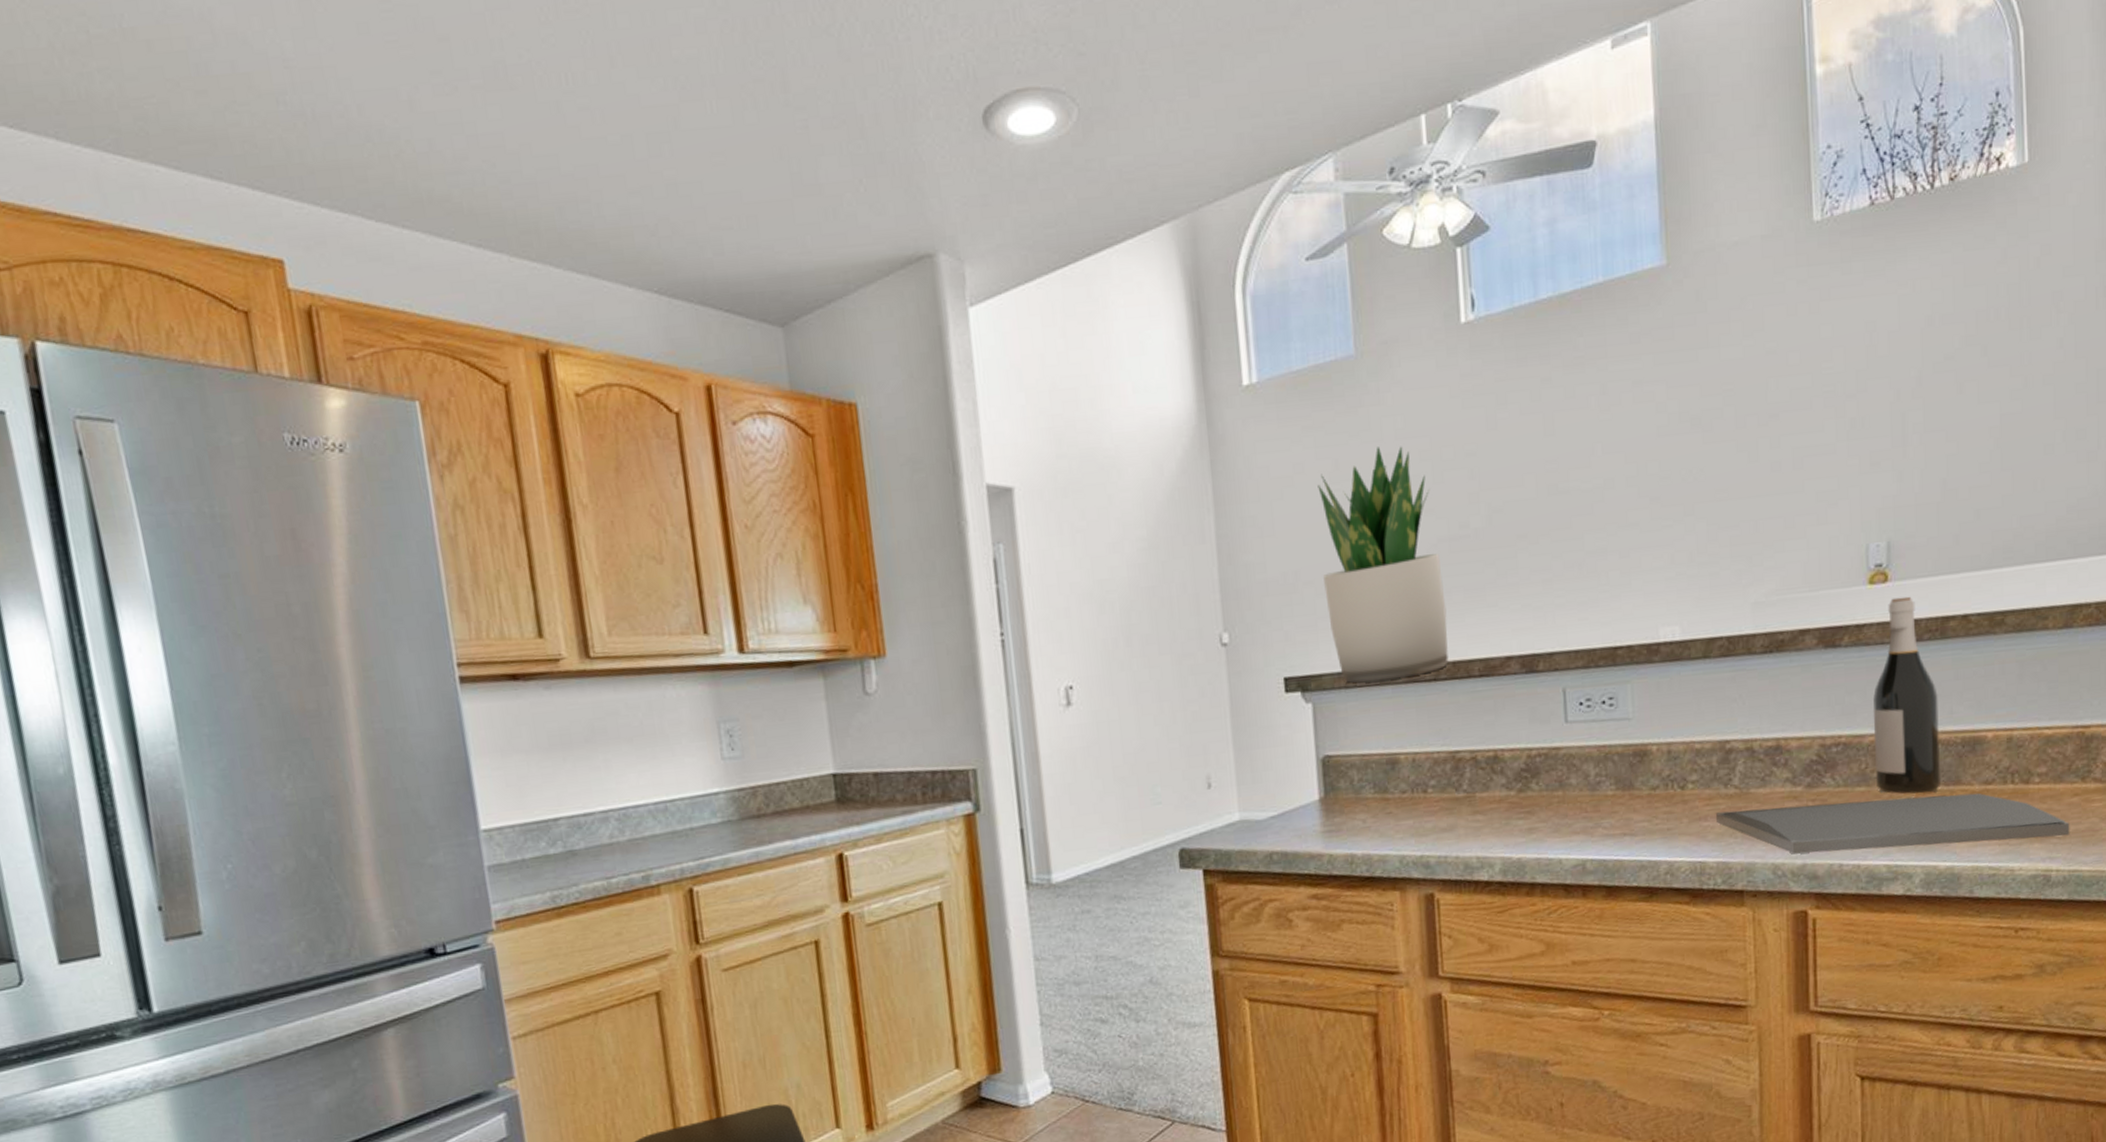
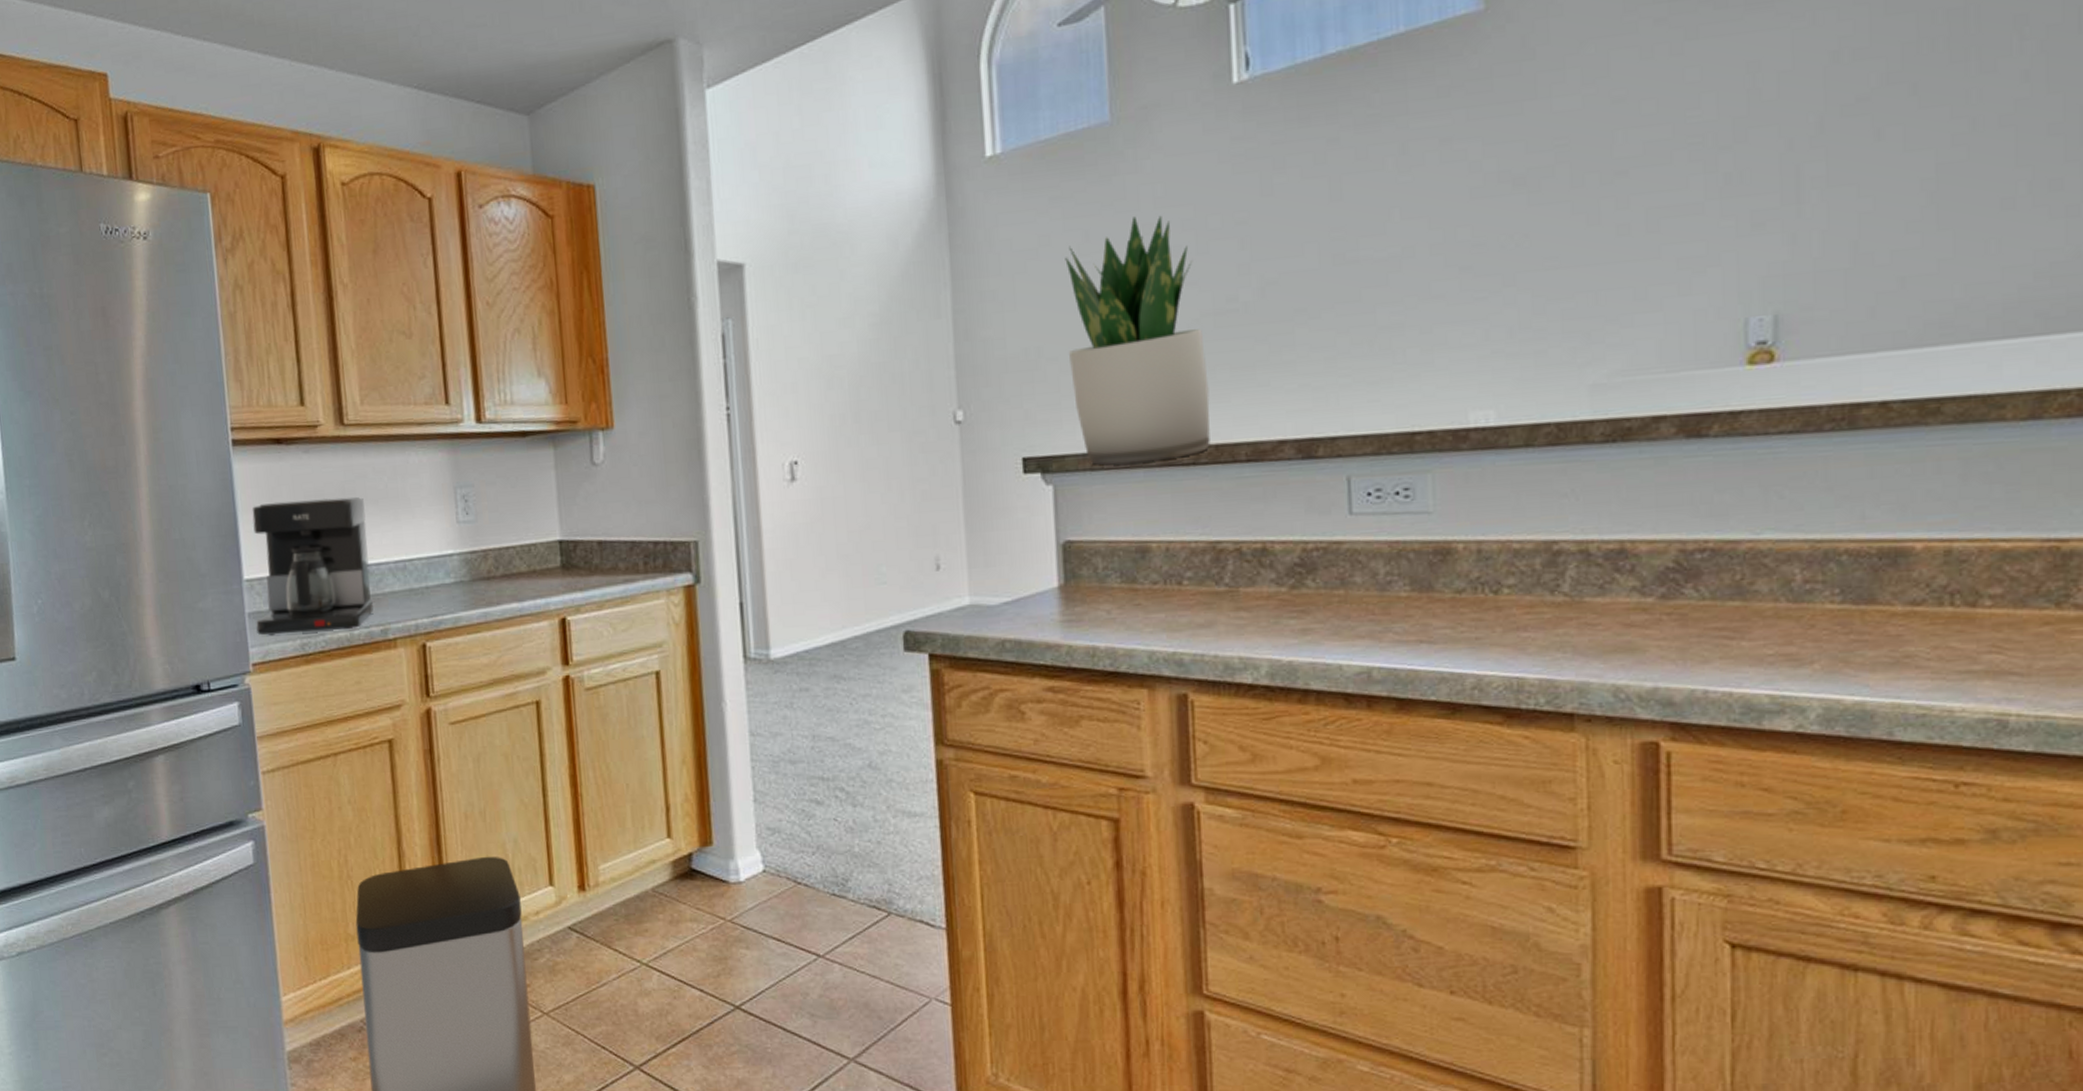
coffee maker: none [486,735,633,889] -> present [252,496,373,635]
desk pad: present [1715,792,2070,854] -> none [1538,615,2038,676]
wine bottle: present [1872,596,1942,794] -> none [1751,379,1848,613]

